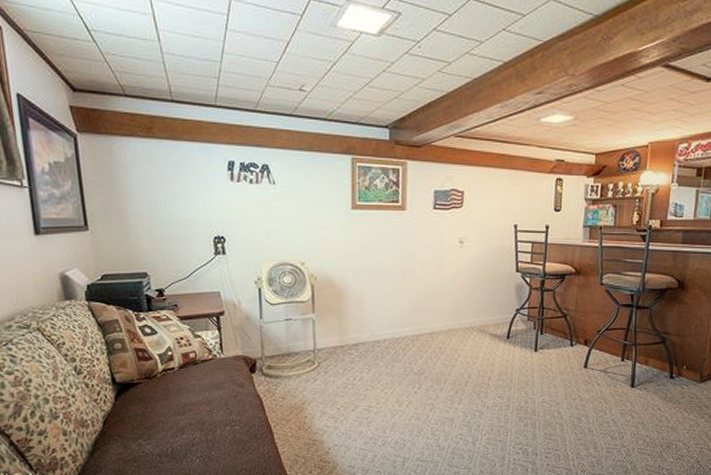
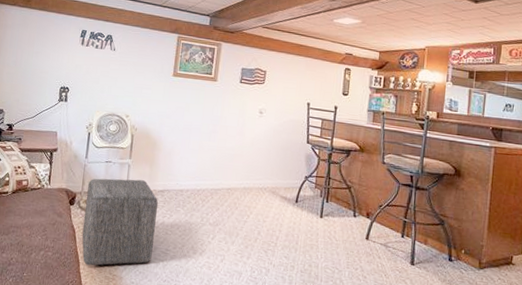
ottoman: none [268,335,353,434] -> present [82,178,158,266]

